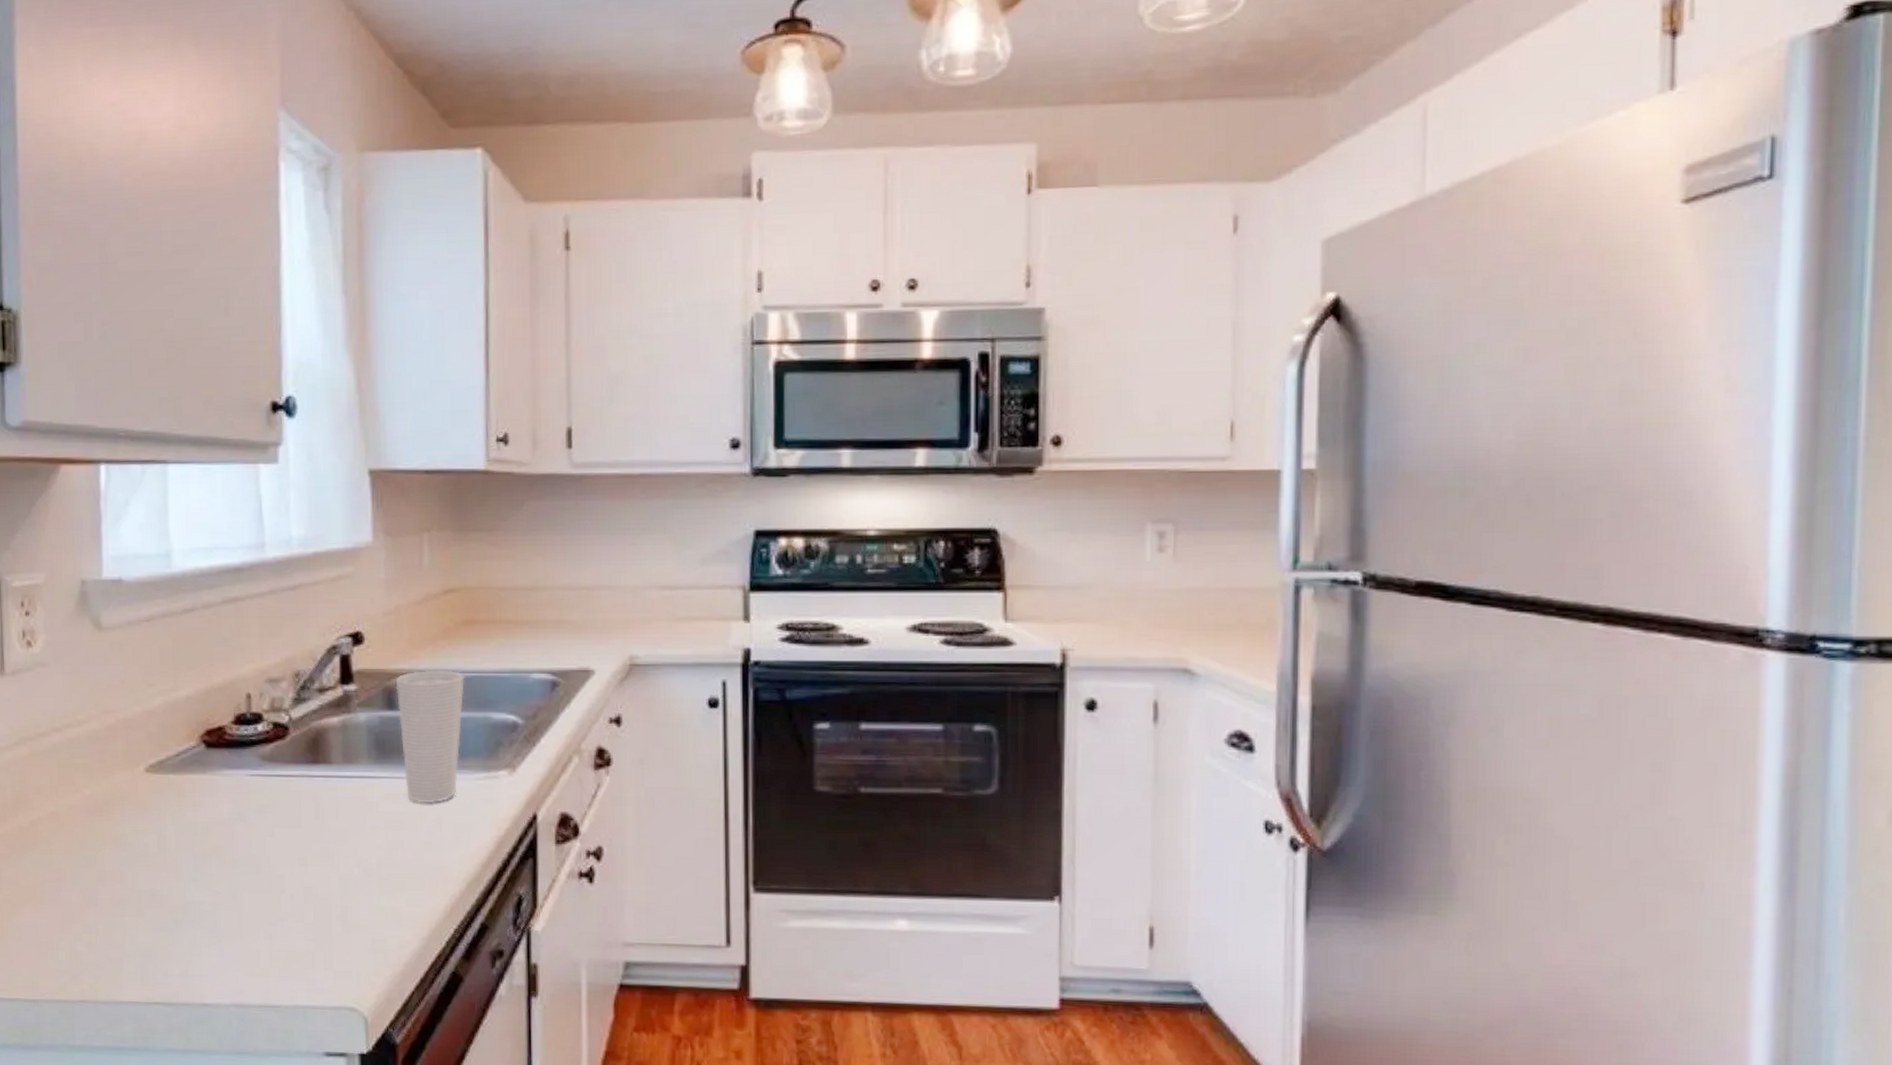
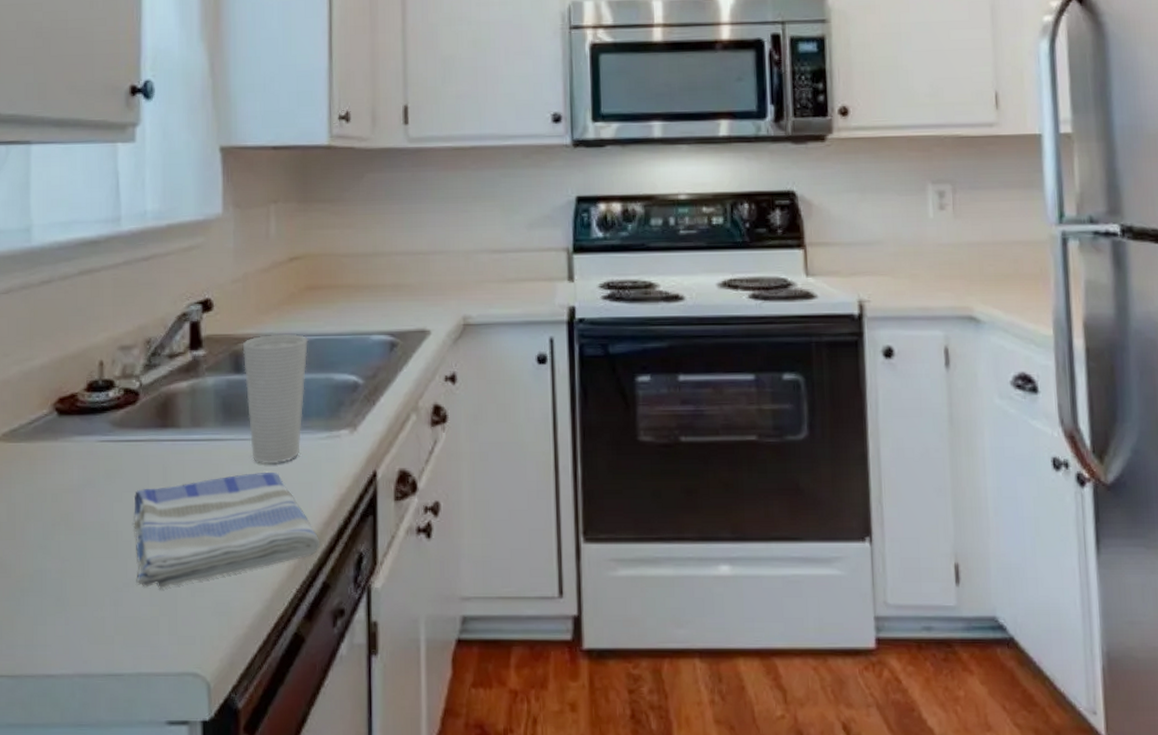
dish towel: none [286,811,477,925] -> present [134,472,319,590]

